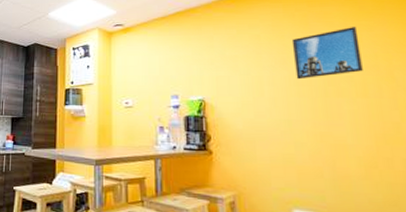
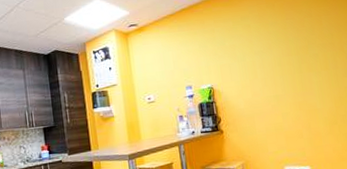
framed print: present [291,27,363,80] -> none [274,12,324,61]

